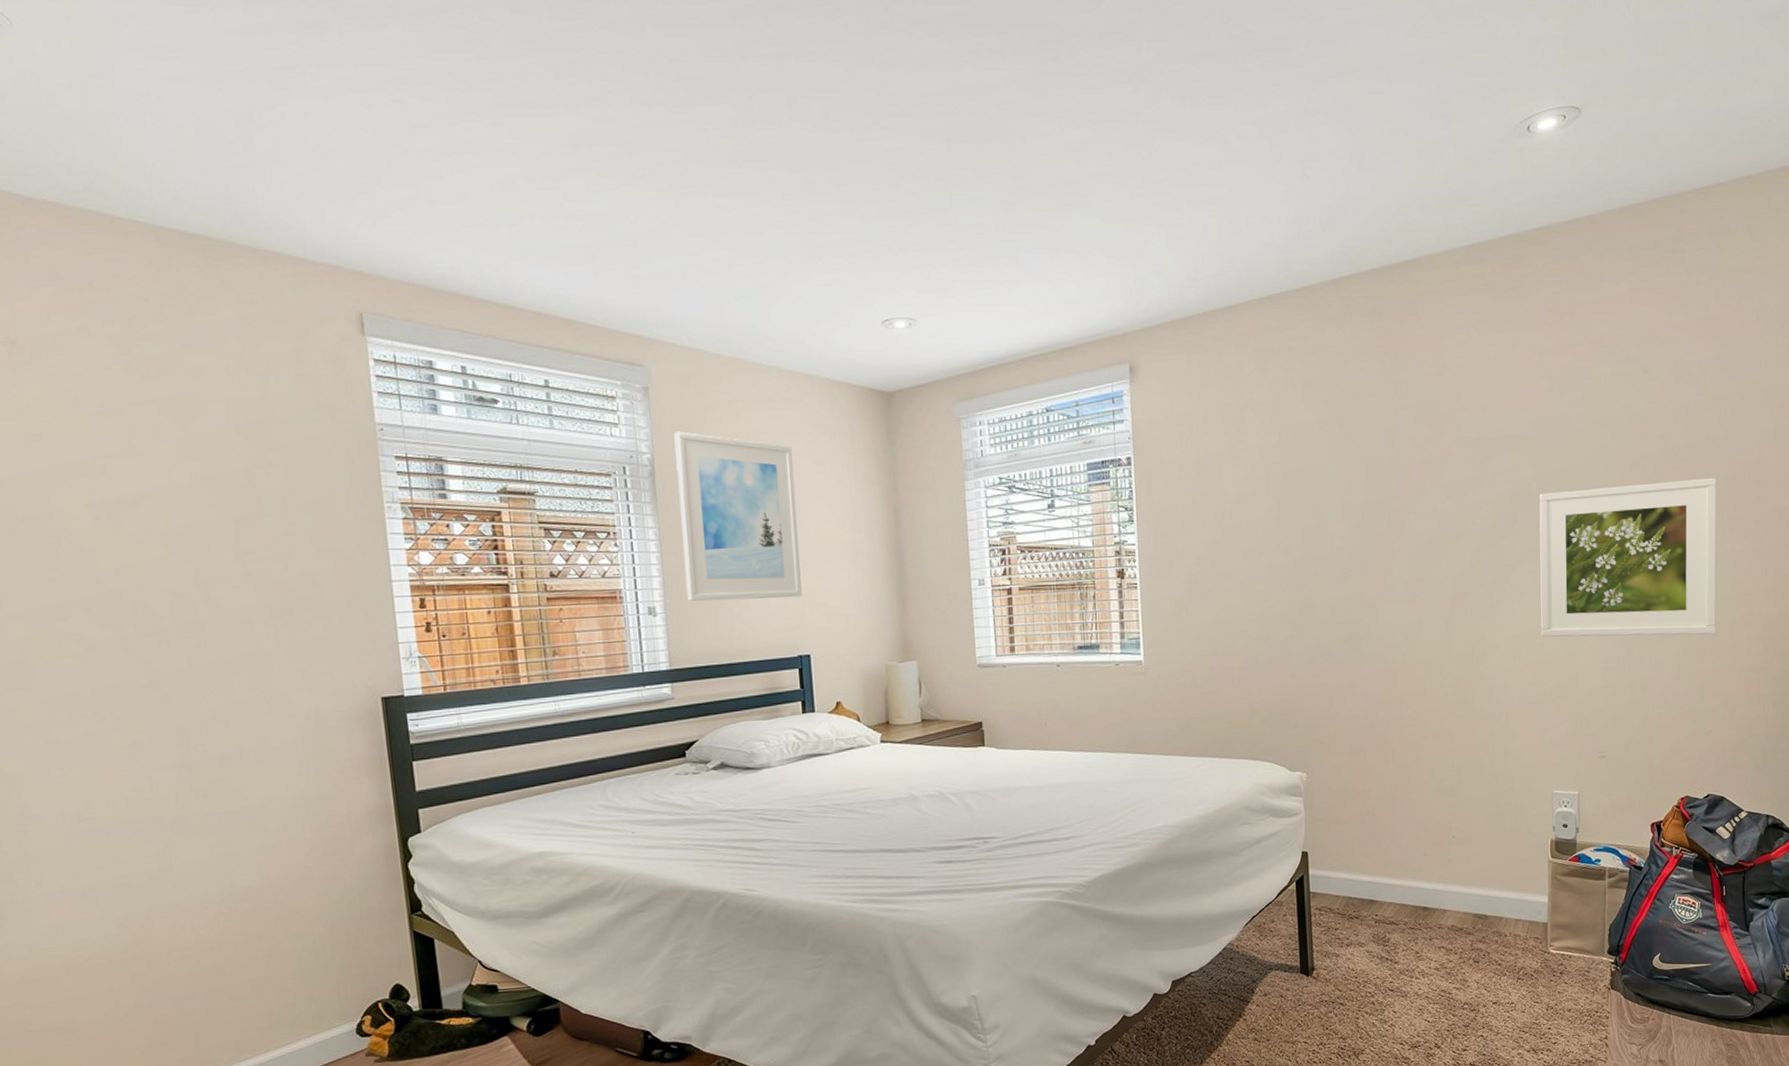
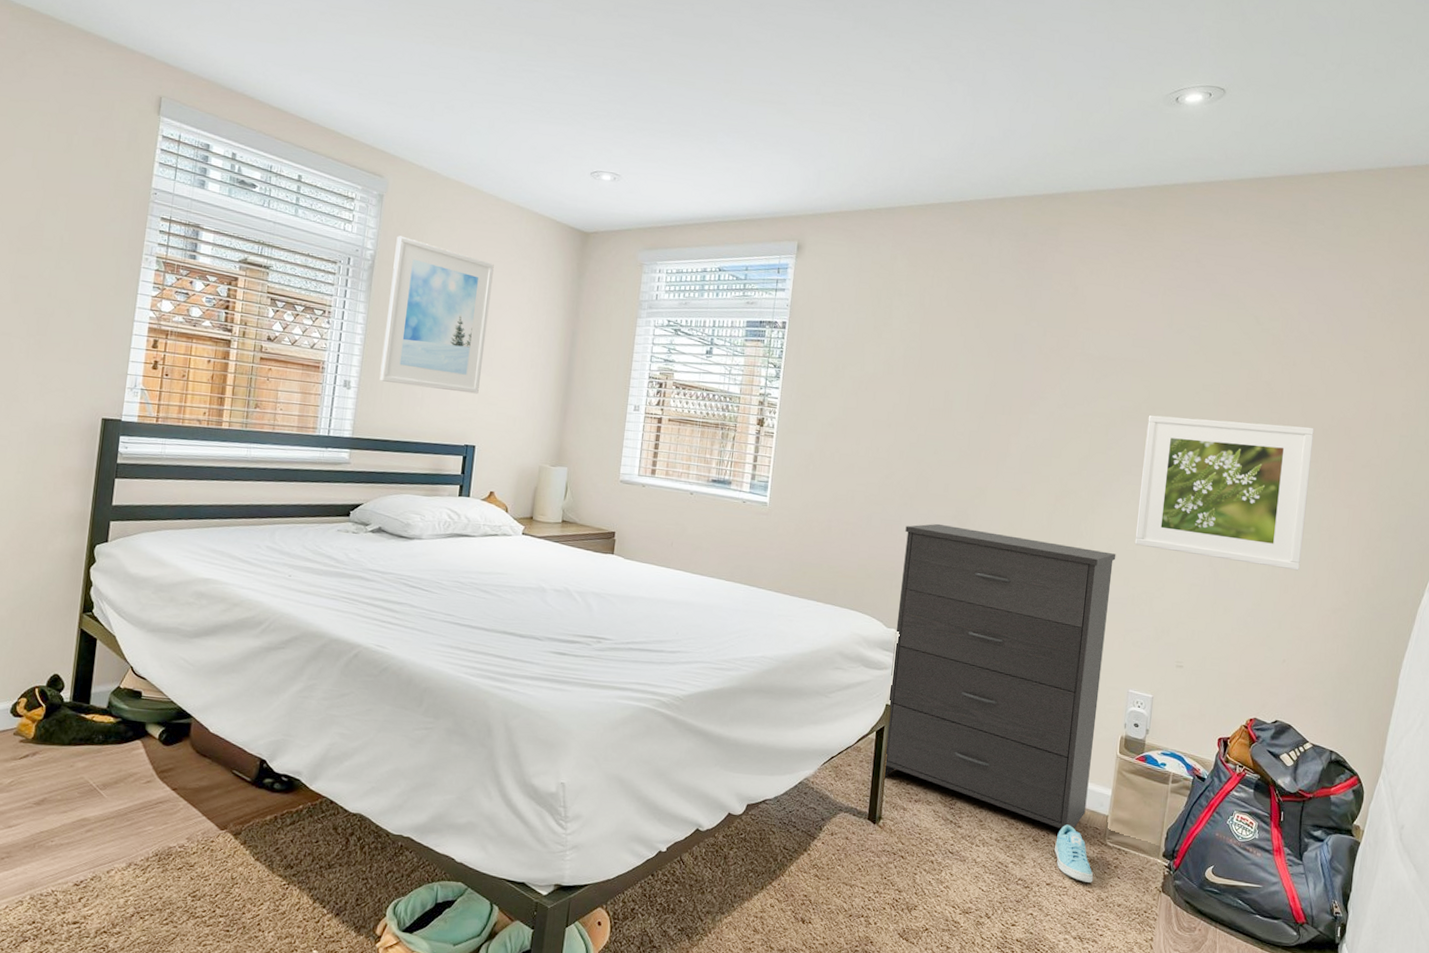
dresser: none [1295,649,1524,946] -> present [883,523,1116,830]
sneaker: none [1497,939,1540,994] -> present [1054,824,1094,883]

